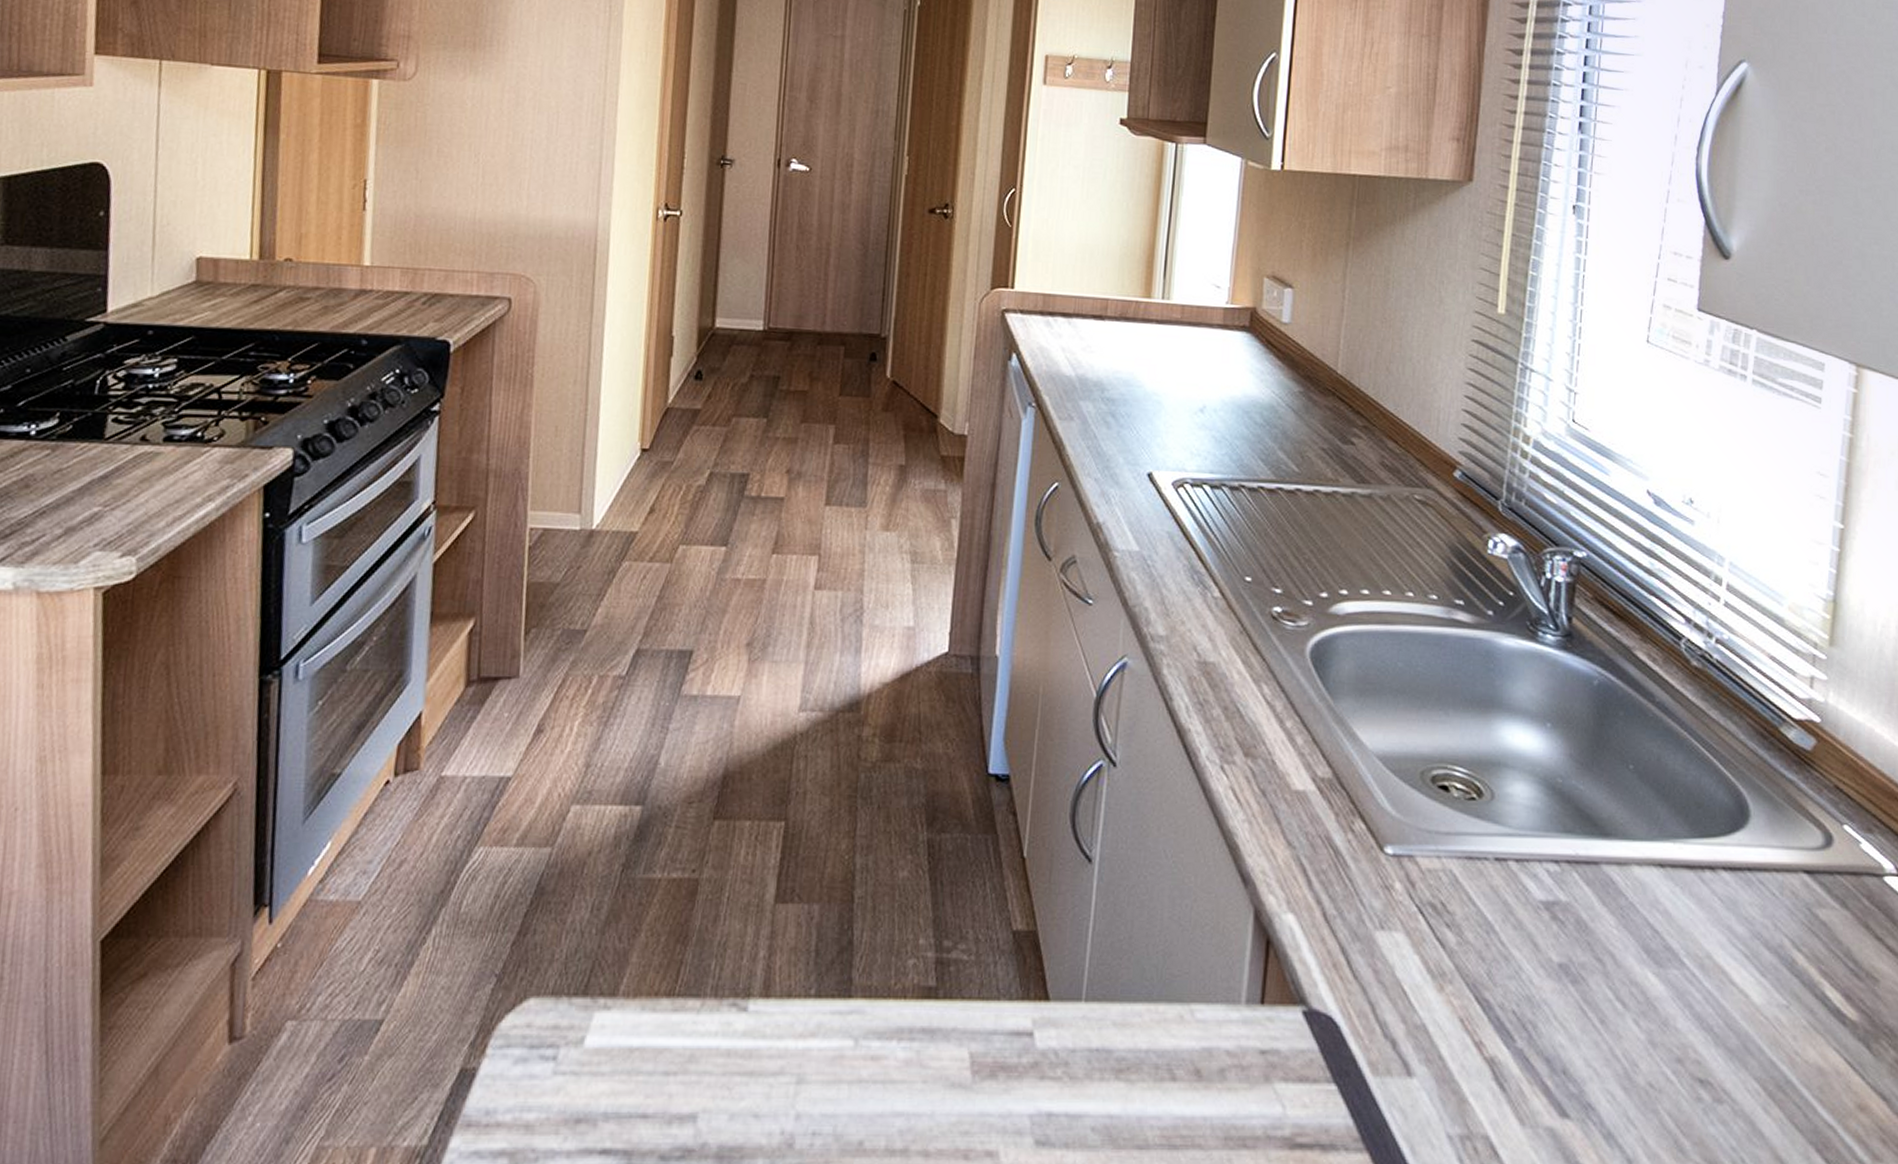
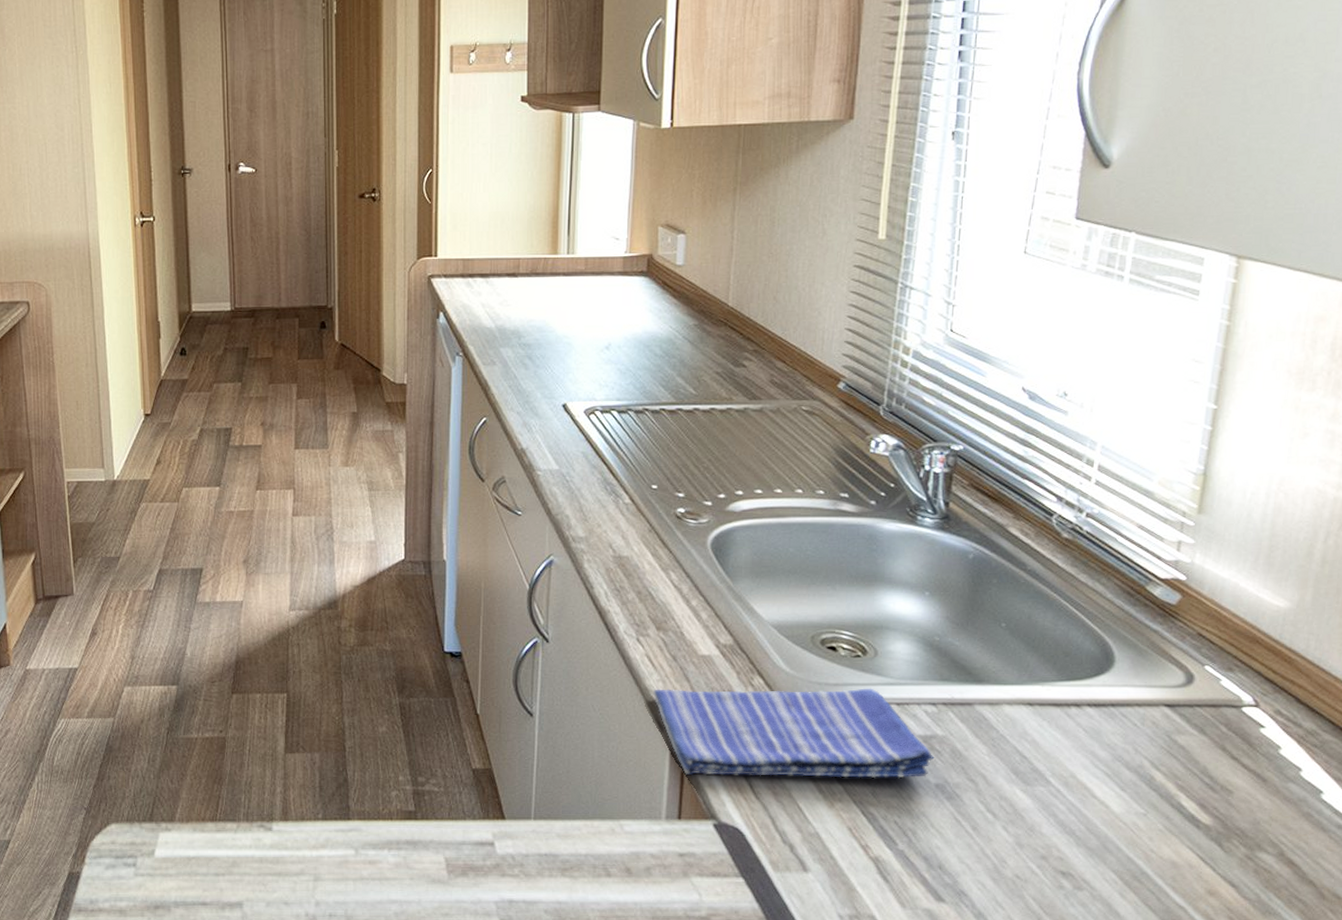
dish towel: none [1237,831,1558,955] -> present [653,688,935,779]

